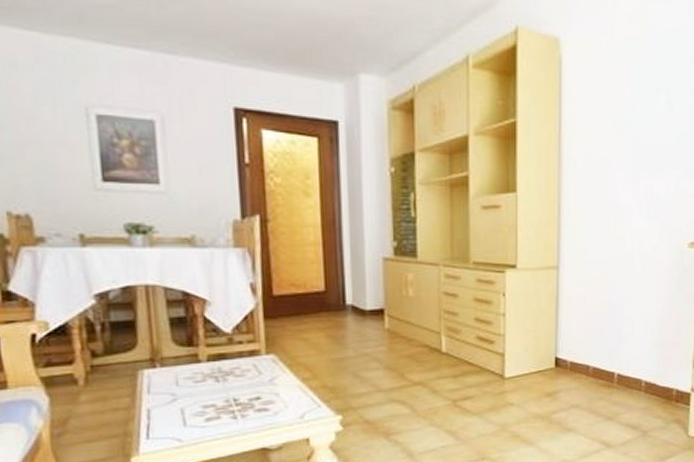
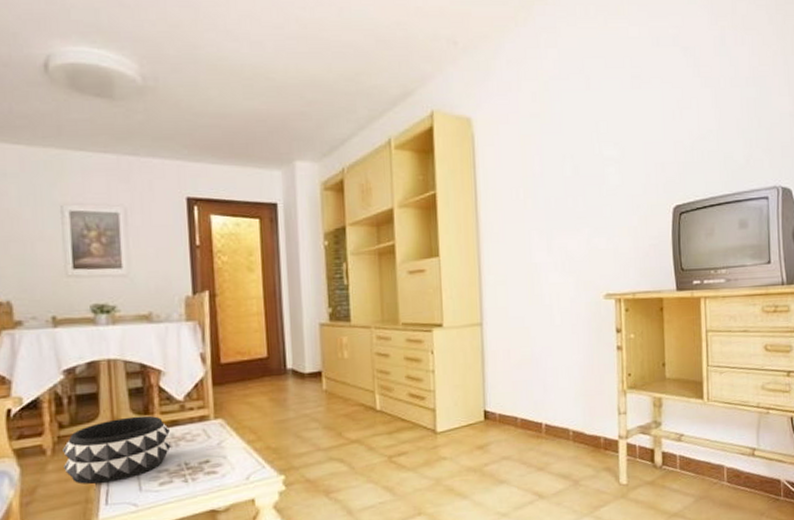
decorative bowl: none [97,347,218,418] -> present [63,415,171,485]

